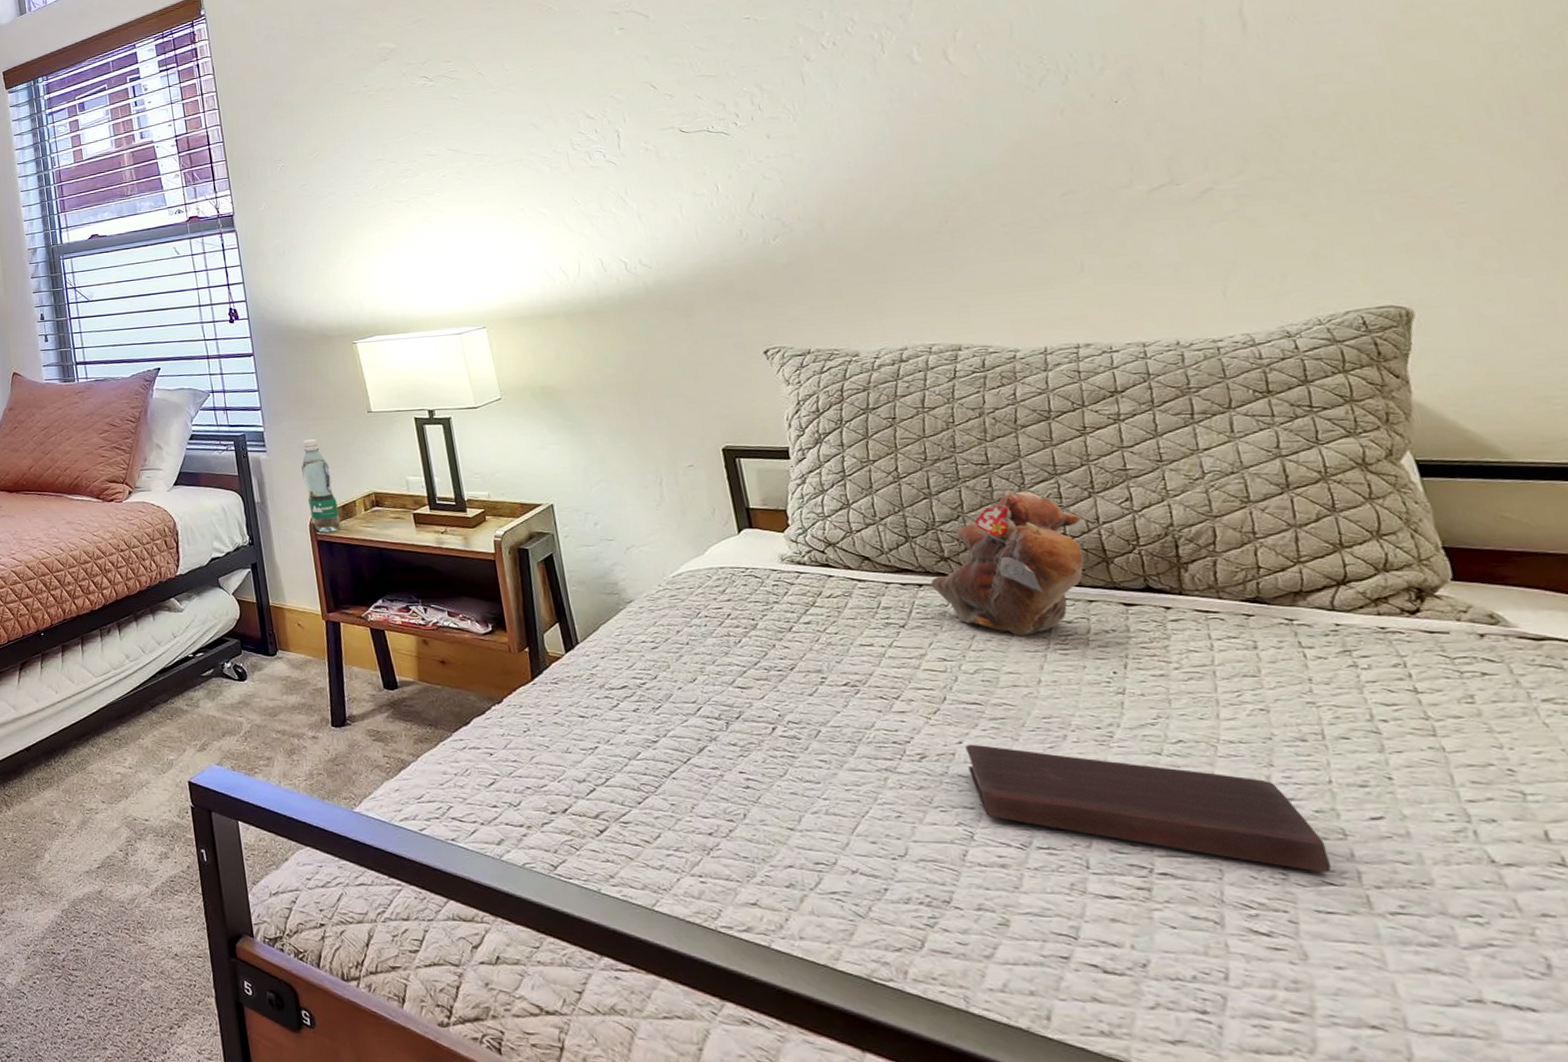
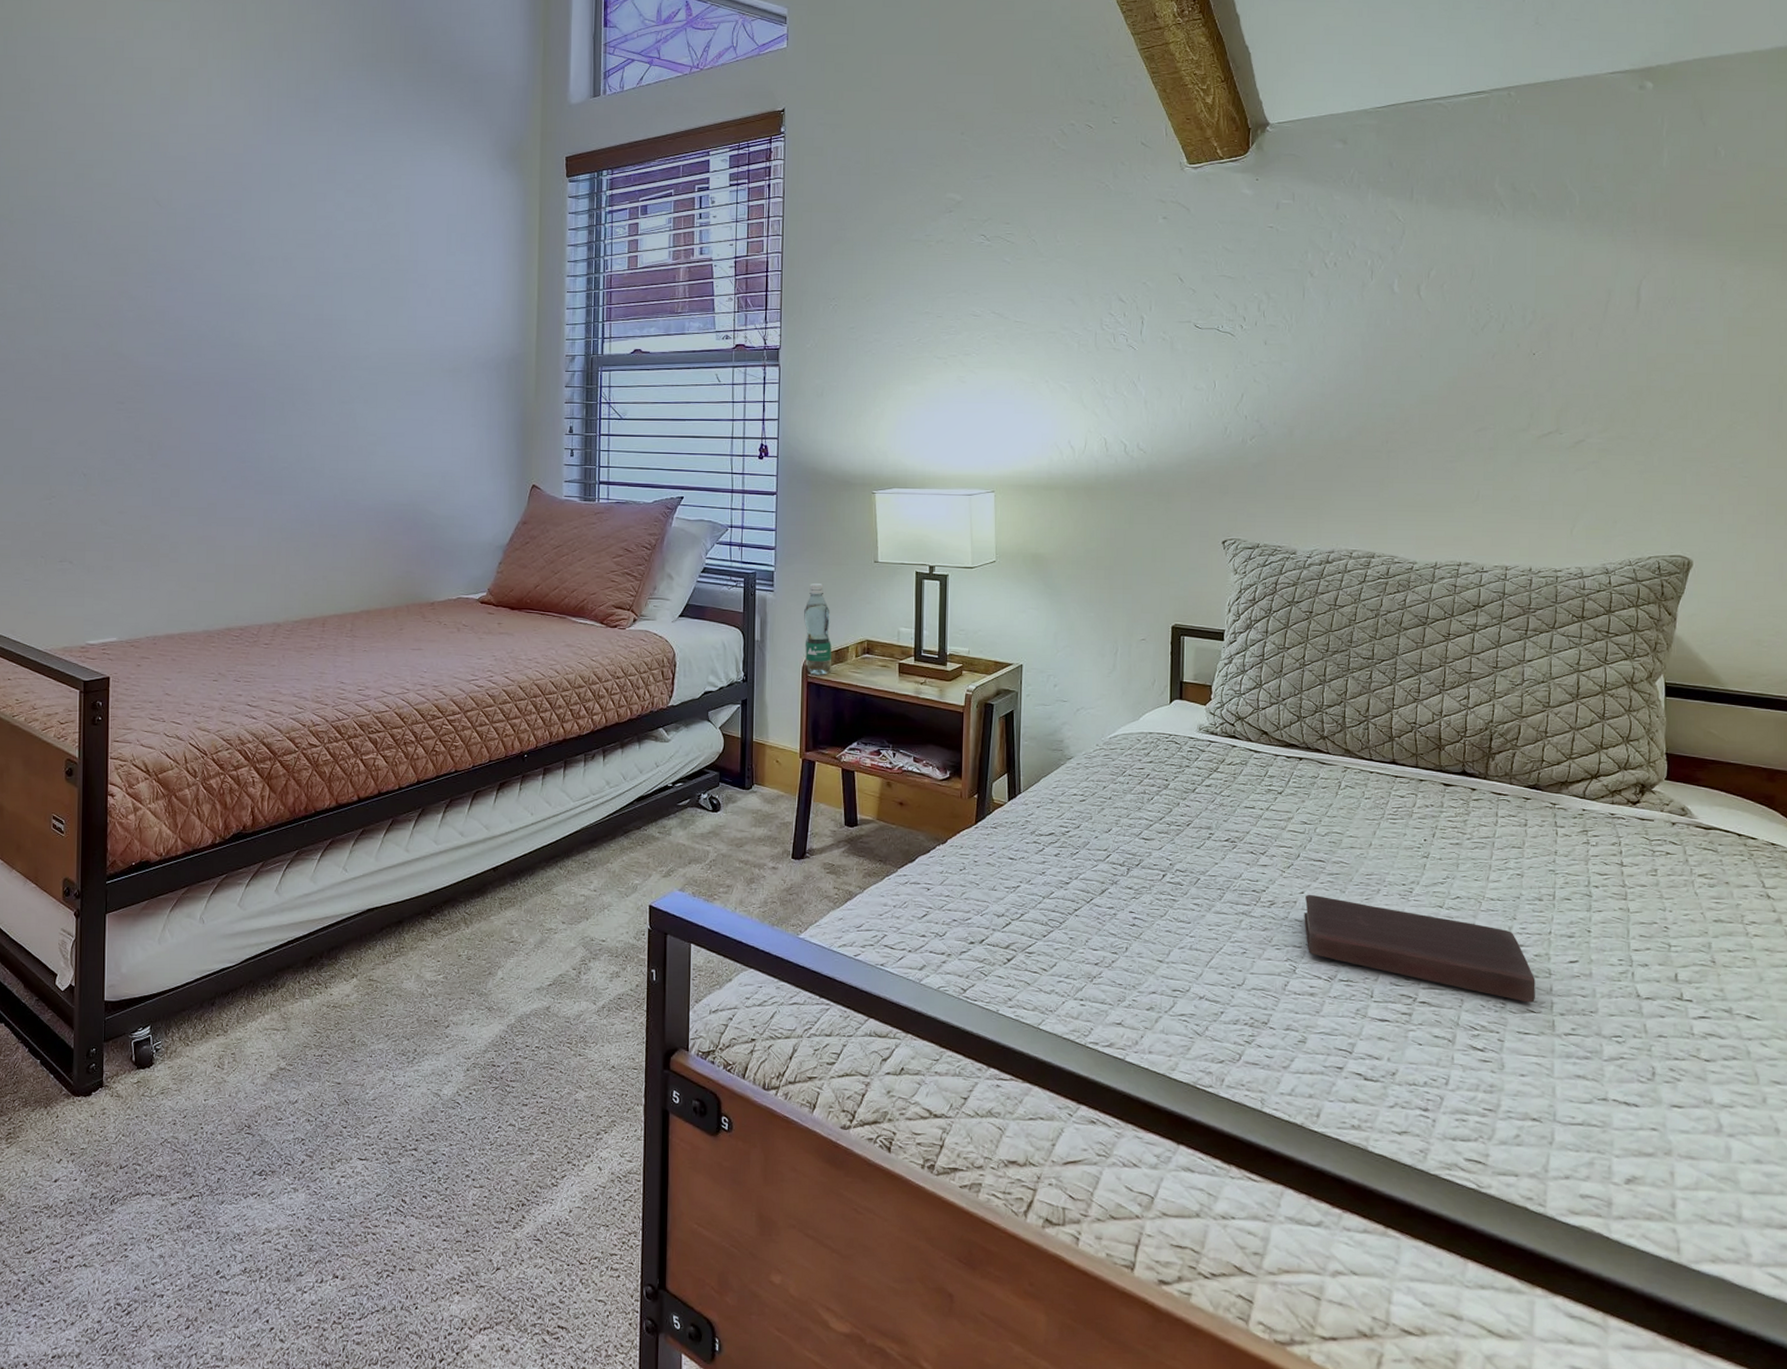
plush toy: present [930,490,1084,636] -> none [1309,682,1430,806]

